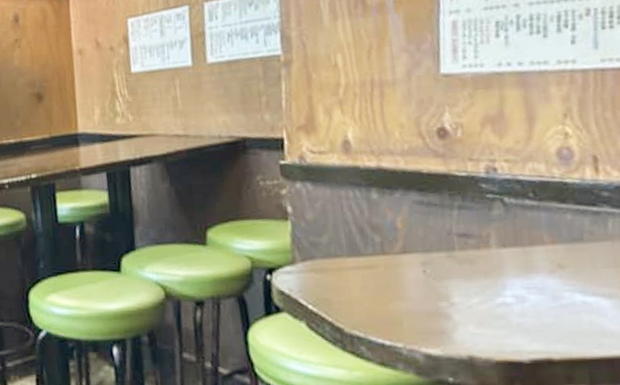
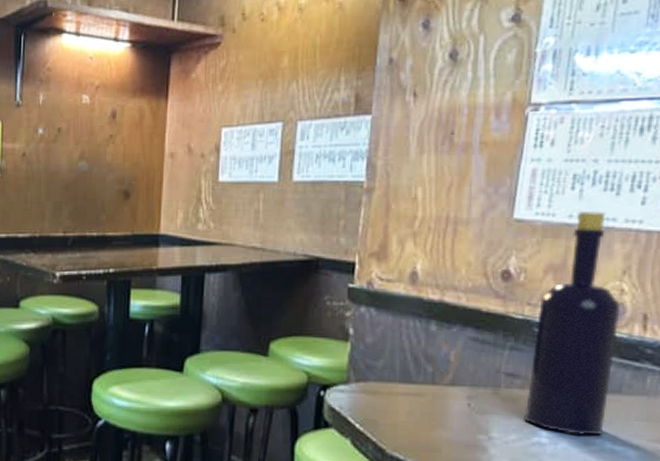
bottle: none [481,56,572,290] -> present [524,210,622,435]

